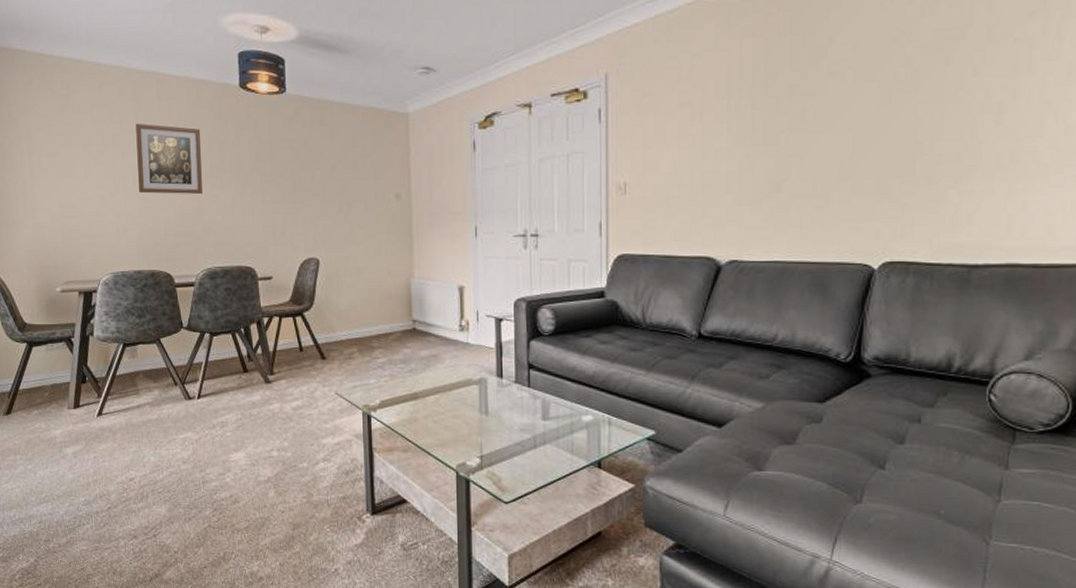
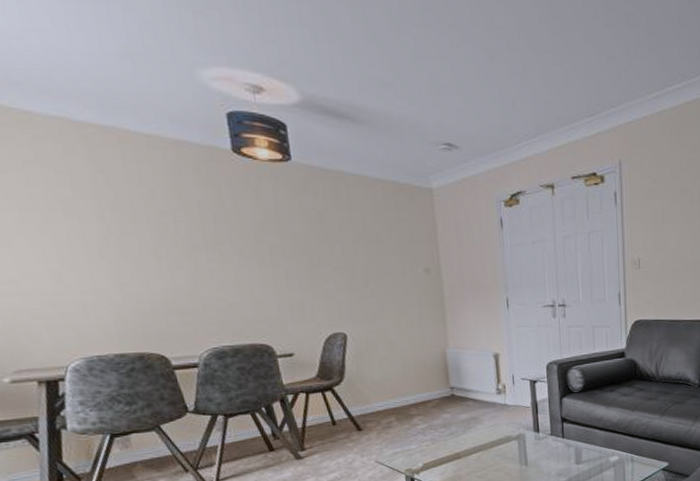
wall art: present [135,123,203,194] -> none [94,186,197,269]

